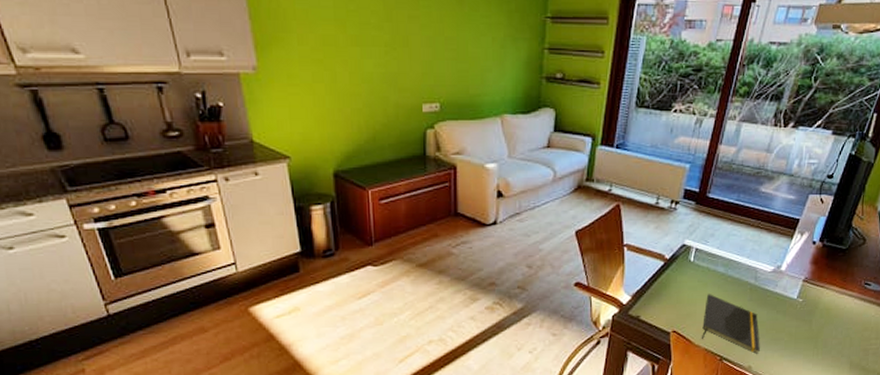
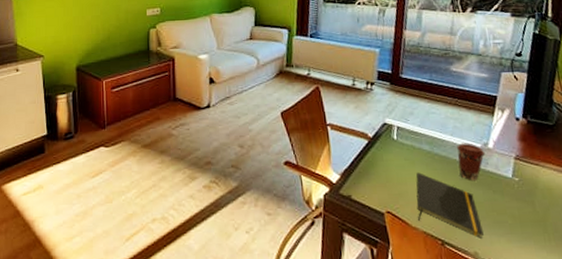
coffee cup: none [749,265,777,302] -> present [456,142,486,181]

